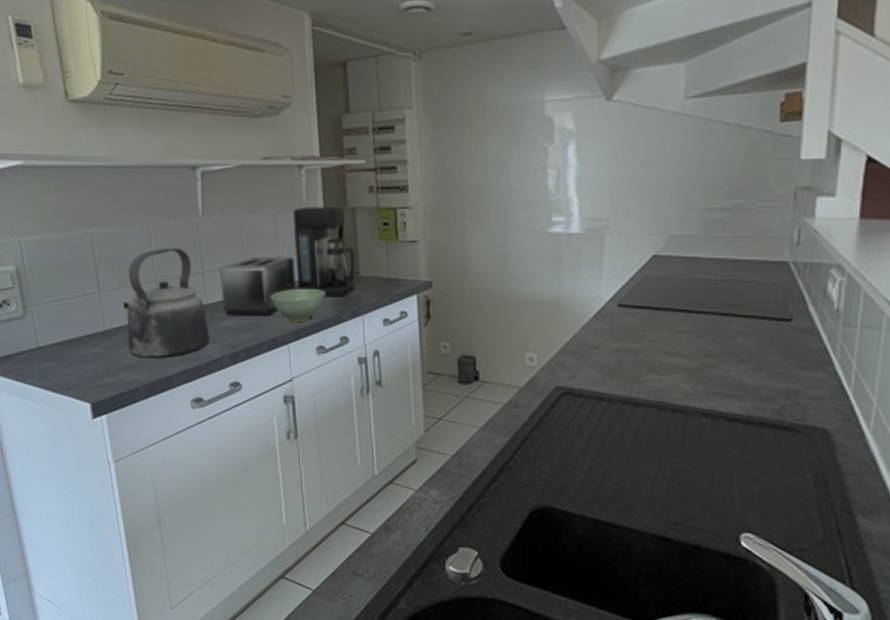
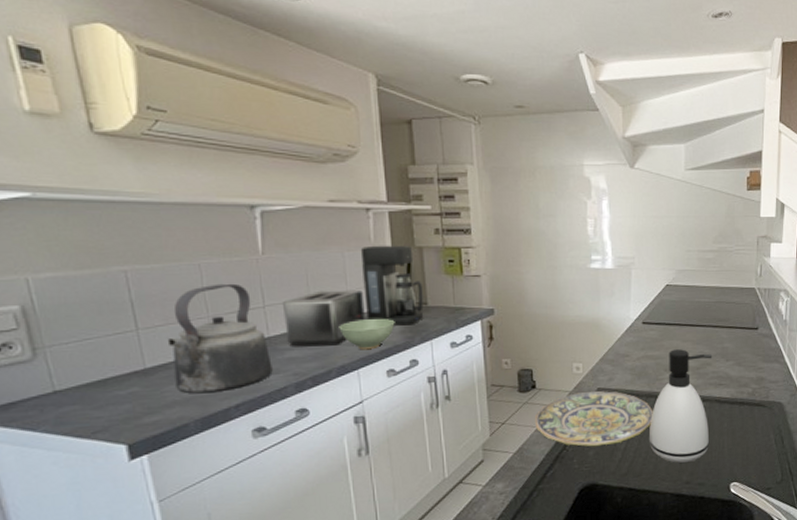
plate: none [476,389,630,460] -> present [534,390,653,447]
soap dispenser: none [624,343,719,496] -> present [649,349,713,463]

